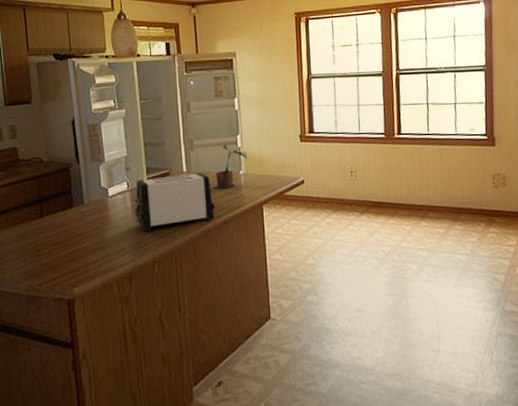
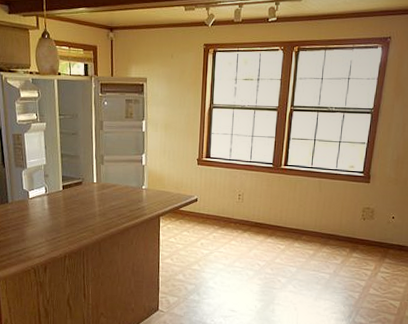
toaster: present [133,172,216,231] -> none [49,184,120,231]
potted plant: present [213,145,247,189] -> none [118,162,150,200]

